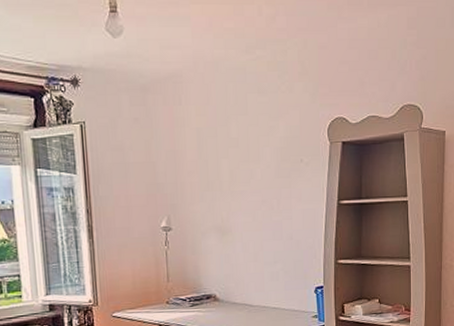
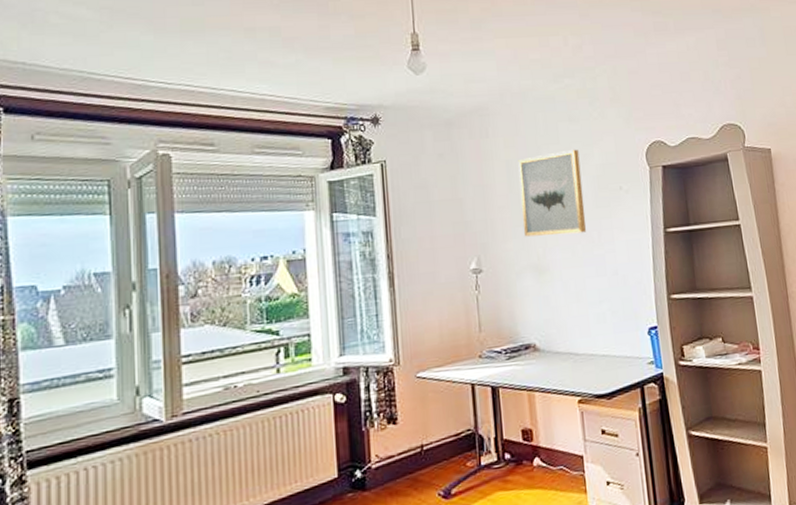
wall art: none [208,121,268,201] -> present [518,149,587,237]

